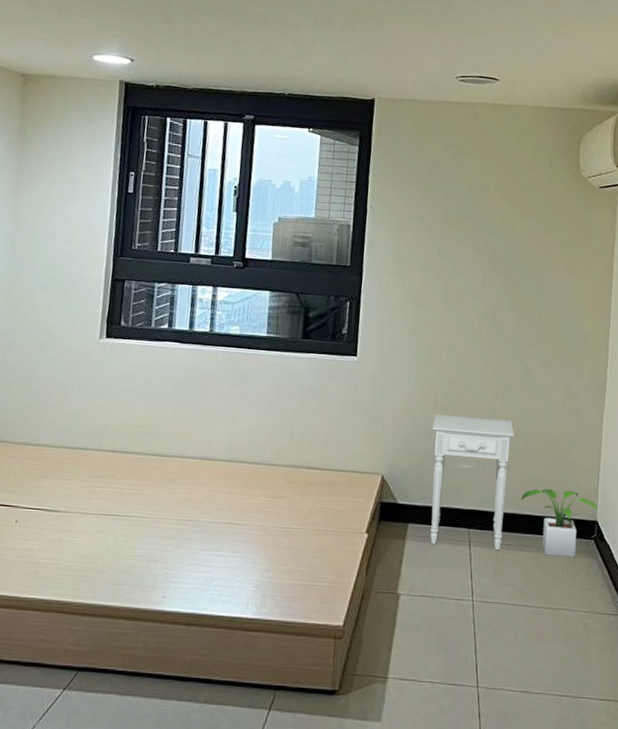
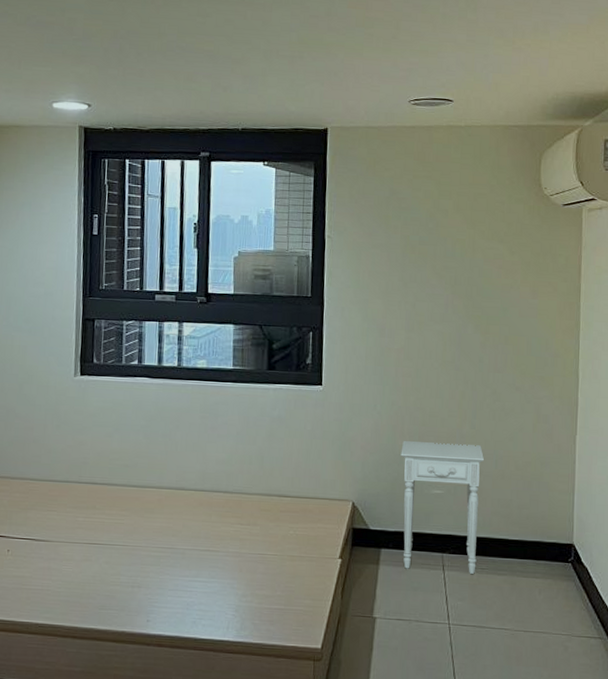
potted plant: present [521,488,597,557] -> none [494,512,573,581]

